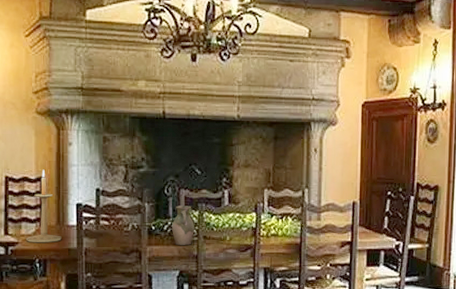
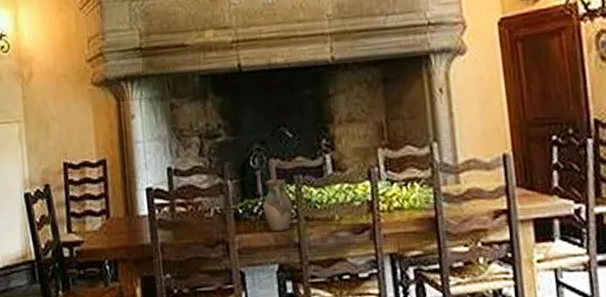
candlestick: present [26,169,62,243] -> none [92,150,132,241]

